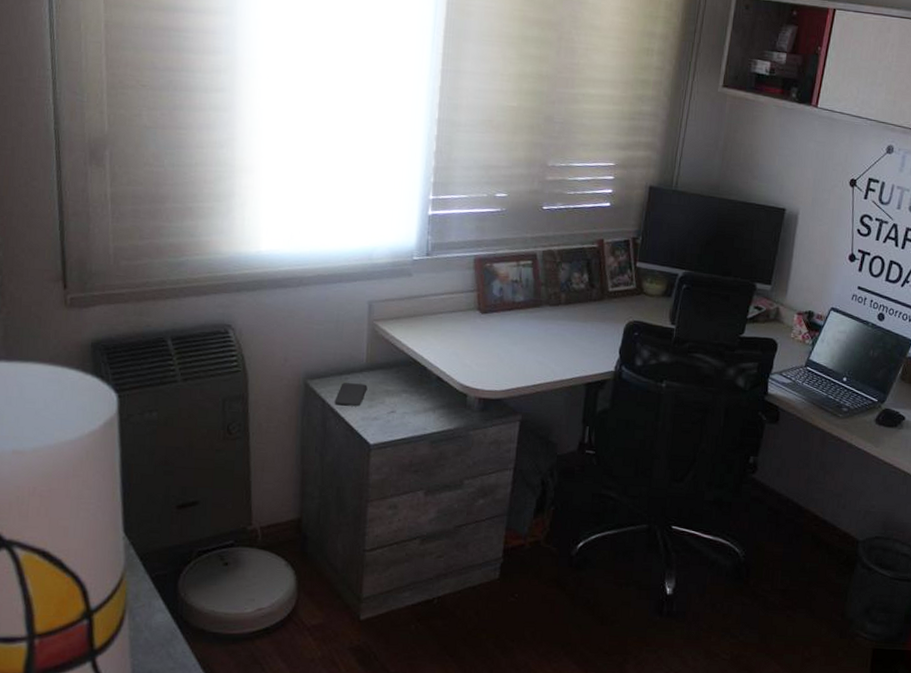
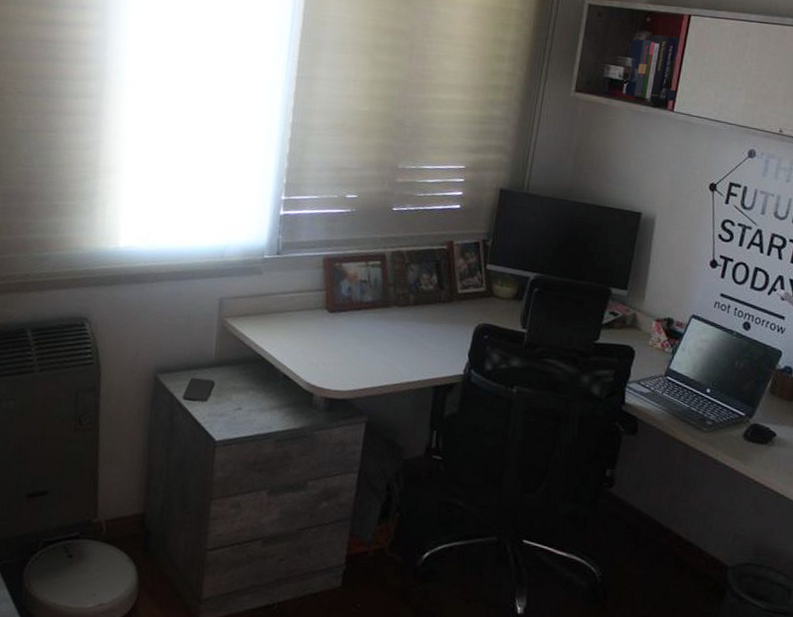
books: none [768,28,824,98] -> present [622,34,680,102]

